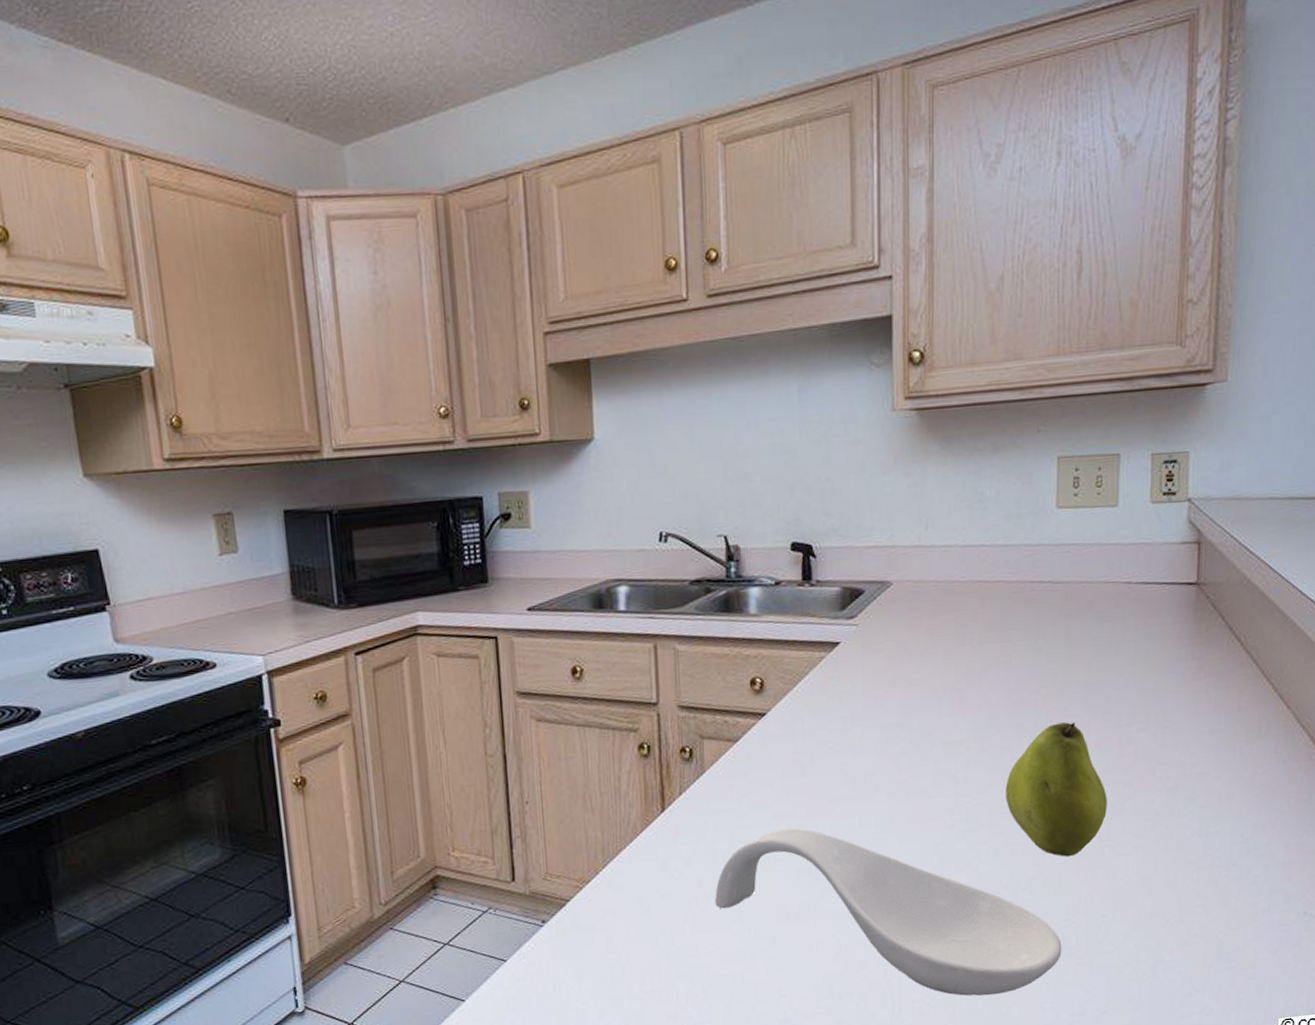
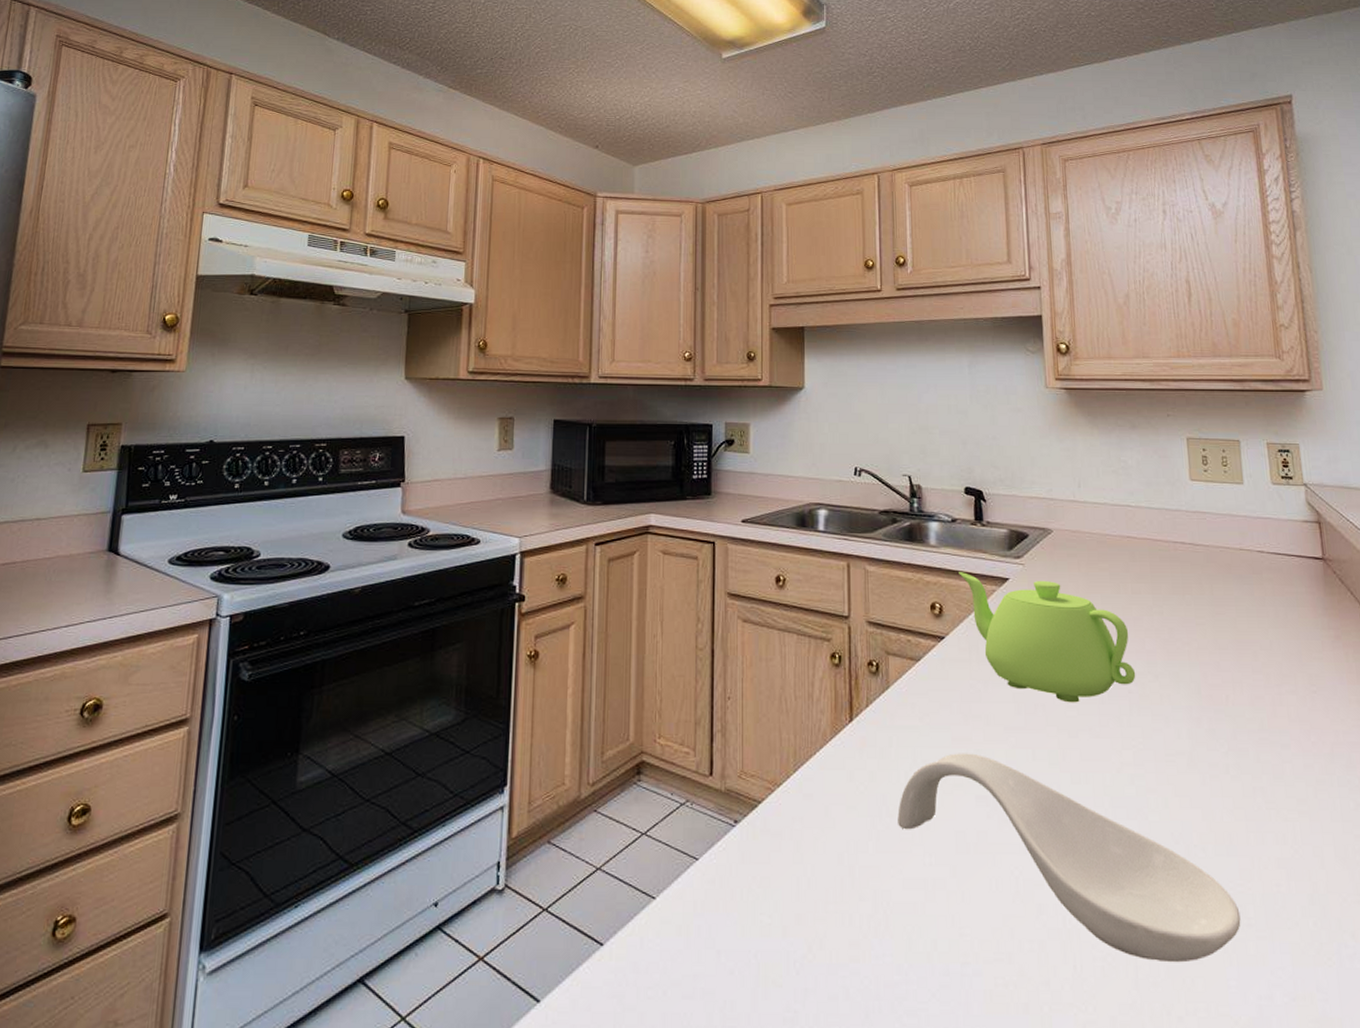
teapot: none [783,640,976,767] -> present [959,572,1136,703]
fruit: present [1005,722,1107,857] -> none [1168,676,1269,815]

